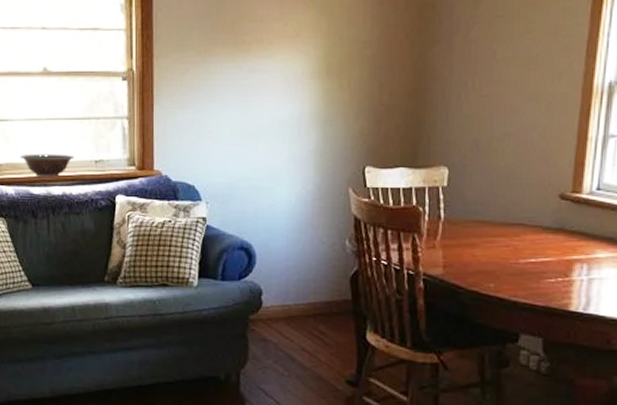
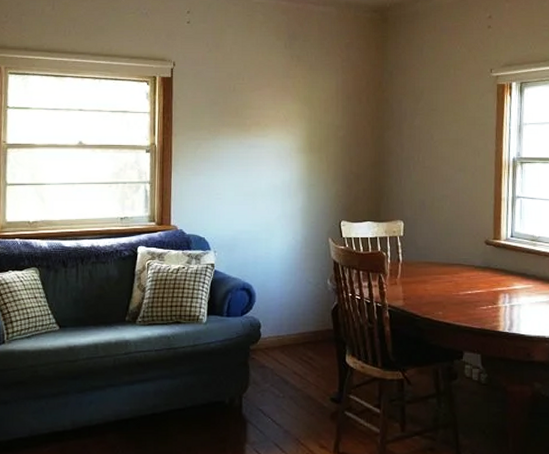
decorative bowl: present [20,154,74,178] -> none [54,212,103,233]

